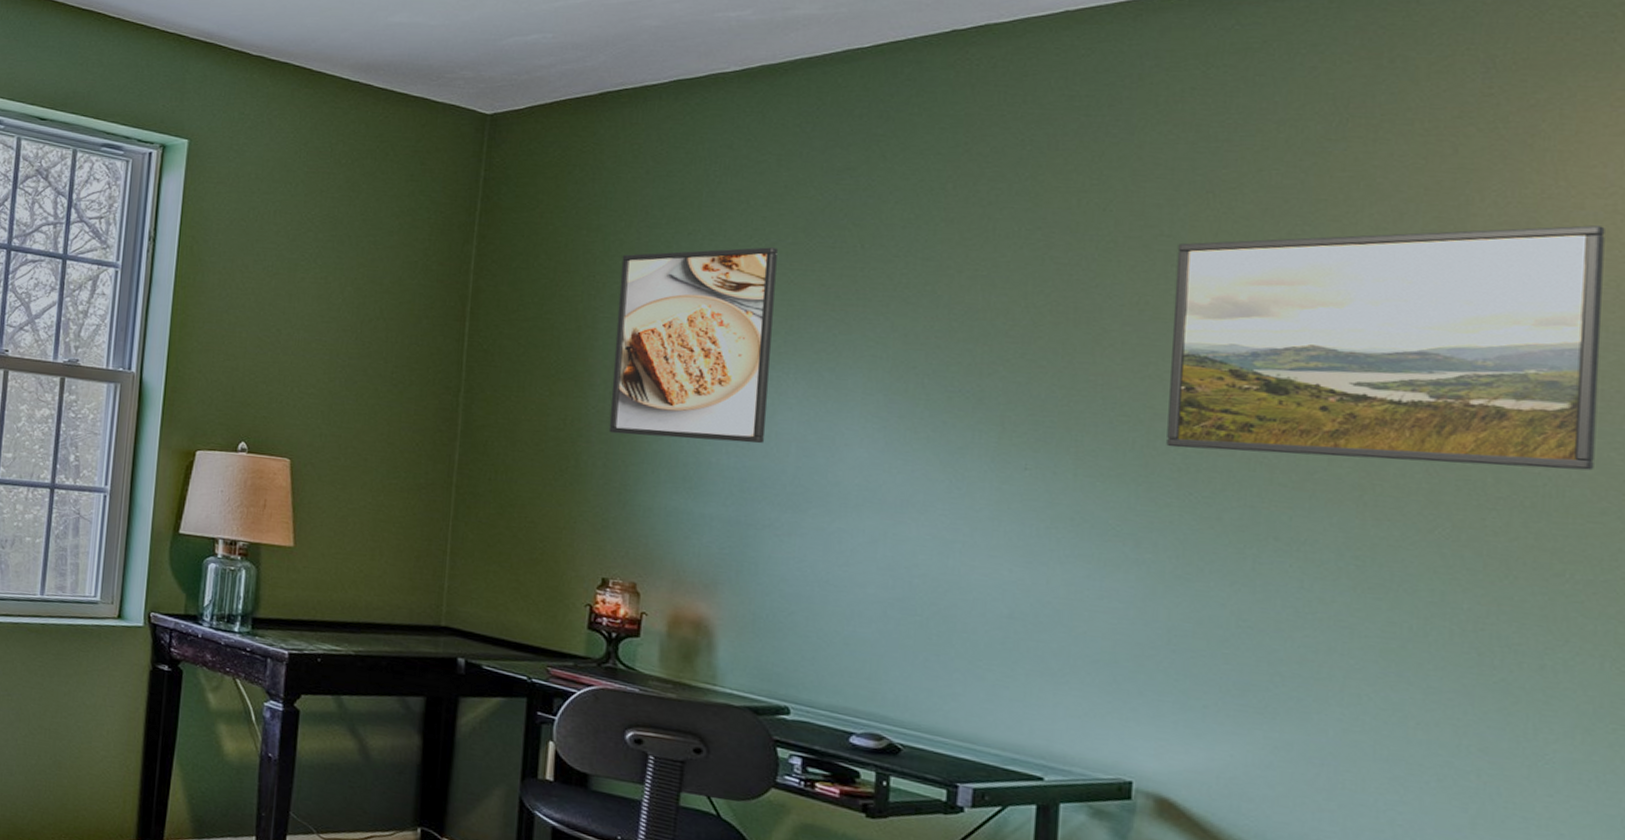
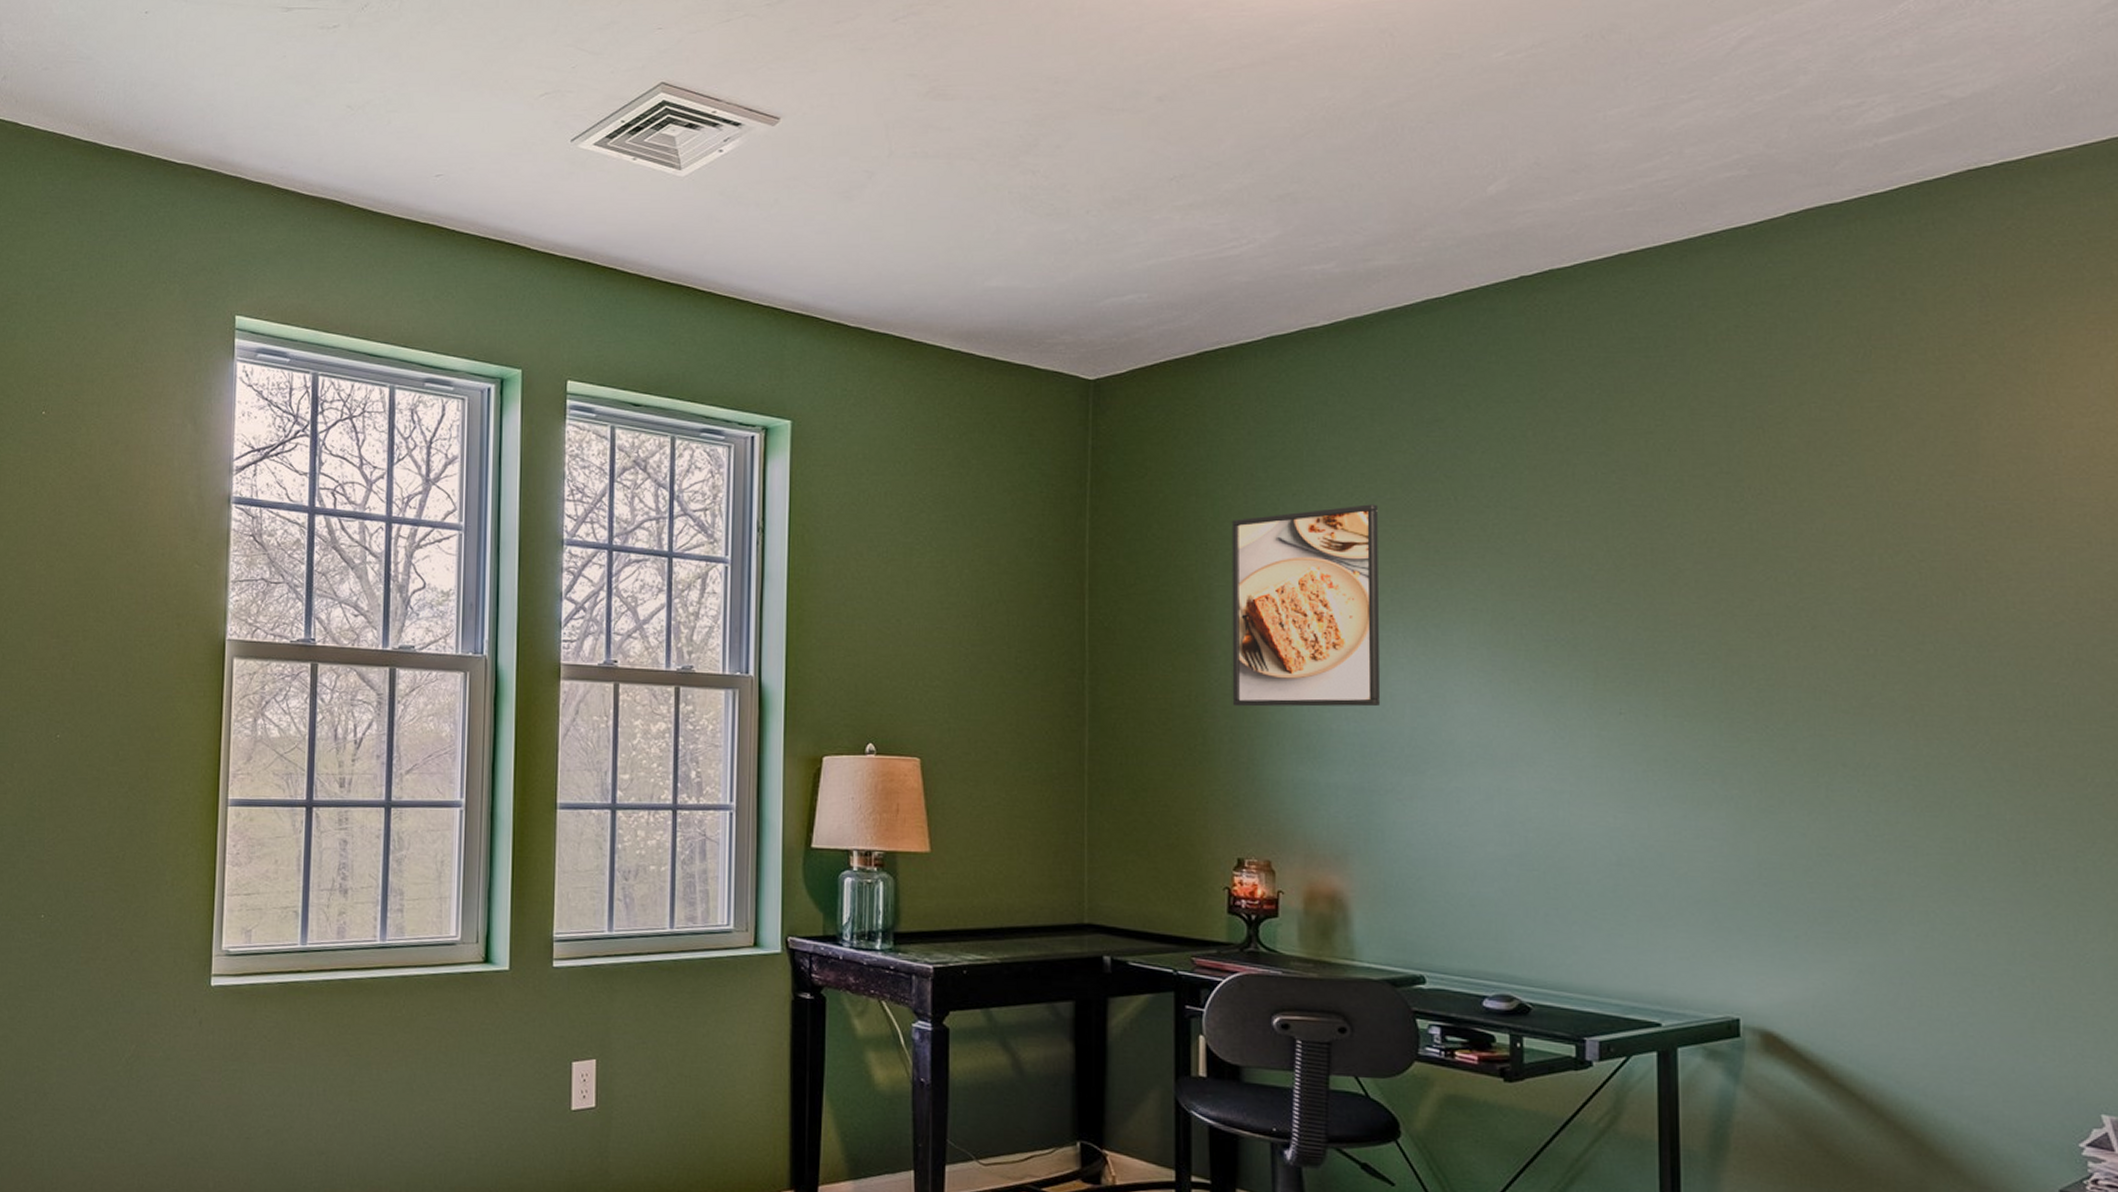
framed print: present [1166,225,1605,471] -> none [1736,443,2101,682]

